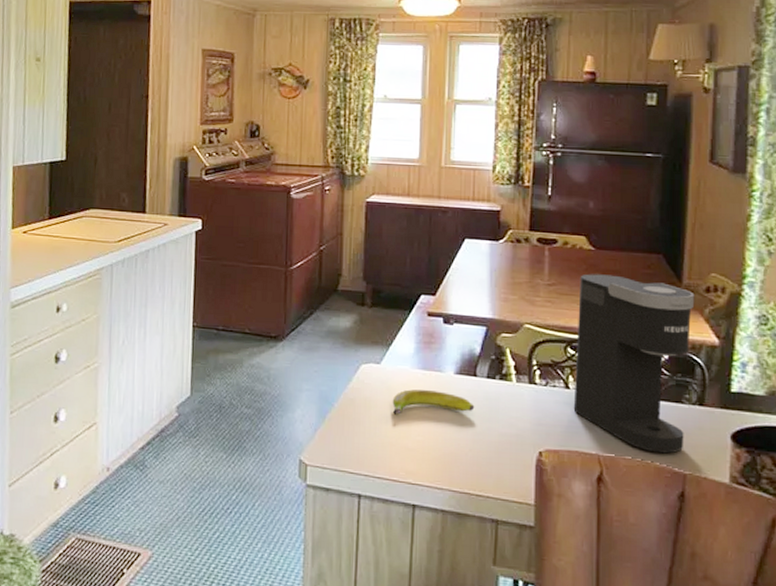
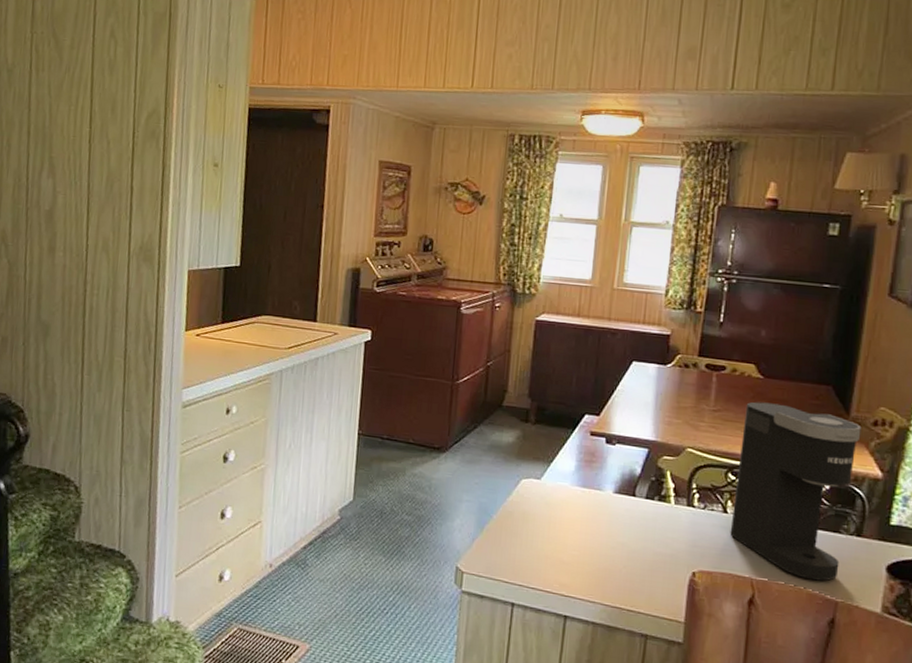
banana: present [392,389,475,415] -> none [550,505,632,530]

